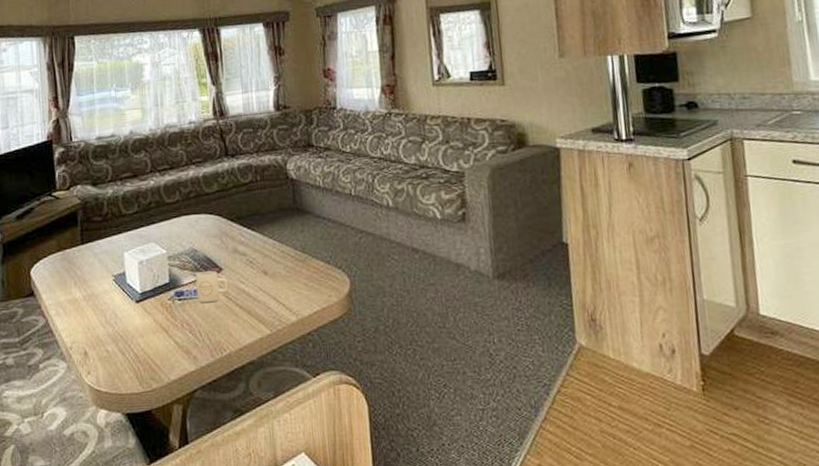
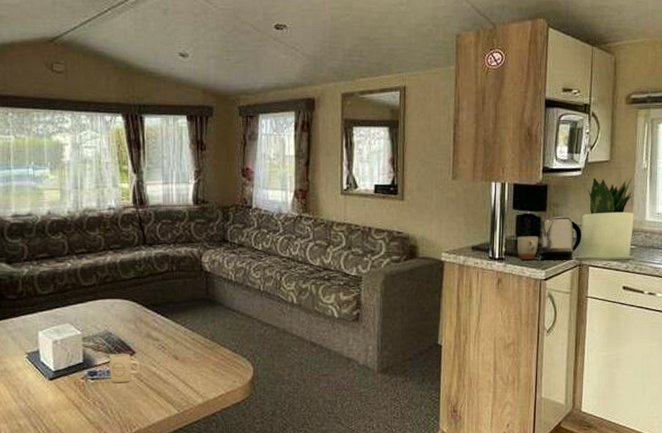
mug: none [646,110,675,141] -> present [517,236,539,262]
kettle: none [676,85,730,139] -> present [539,217,582,262]
planter: none [721,32,804,136] -> present [574,176,636,262]

